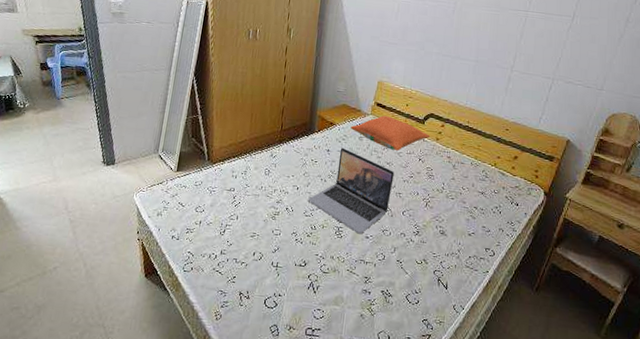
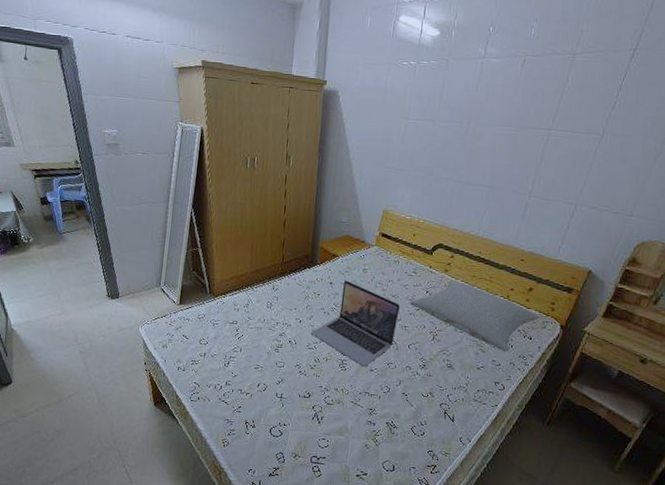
pillow: present [350,115,429,151] -> none [354,246,438,283]
pillow: none [404,148,525,218] -> present [410,280,540,352]

